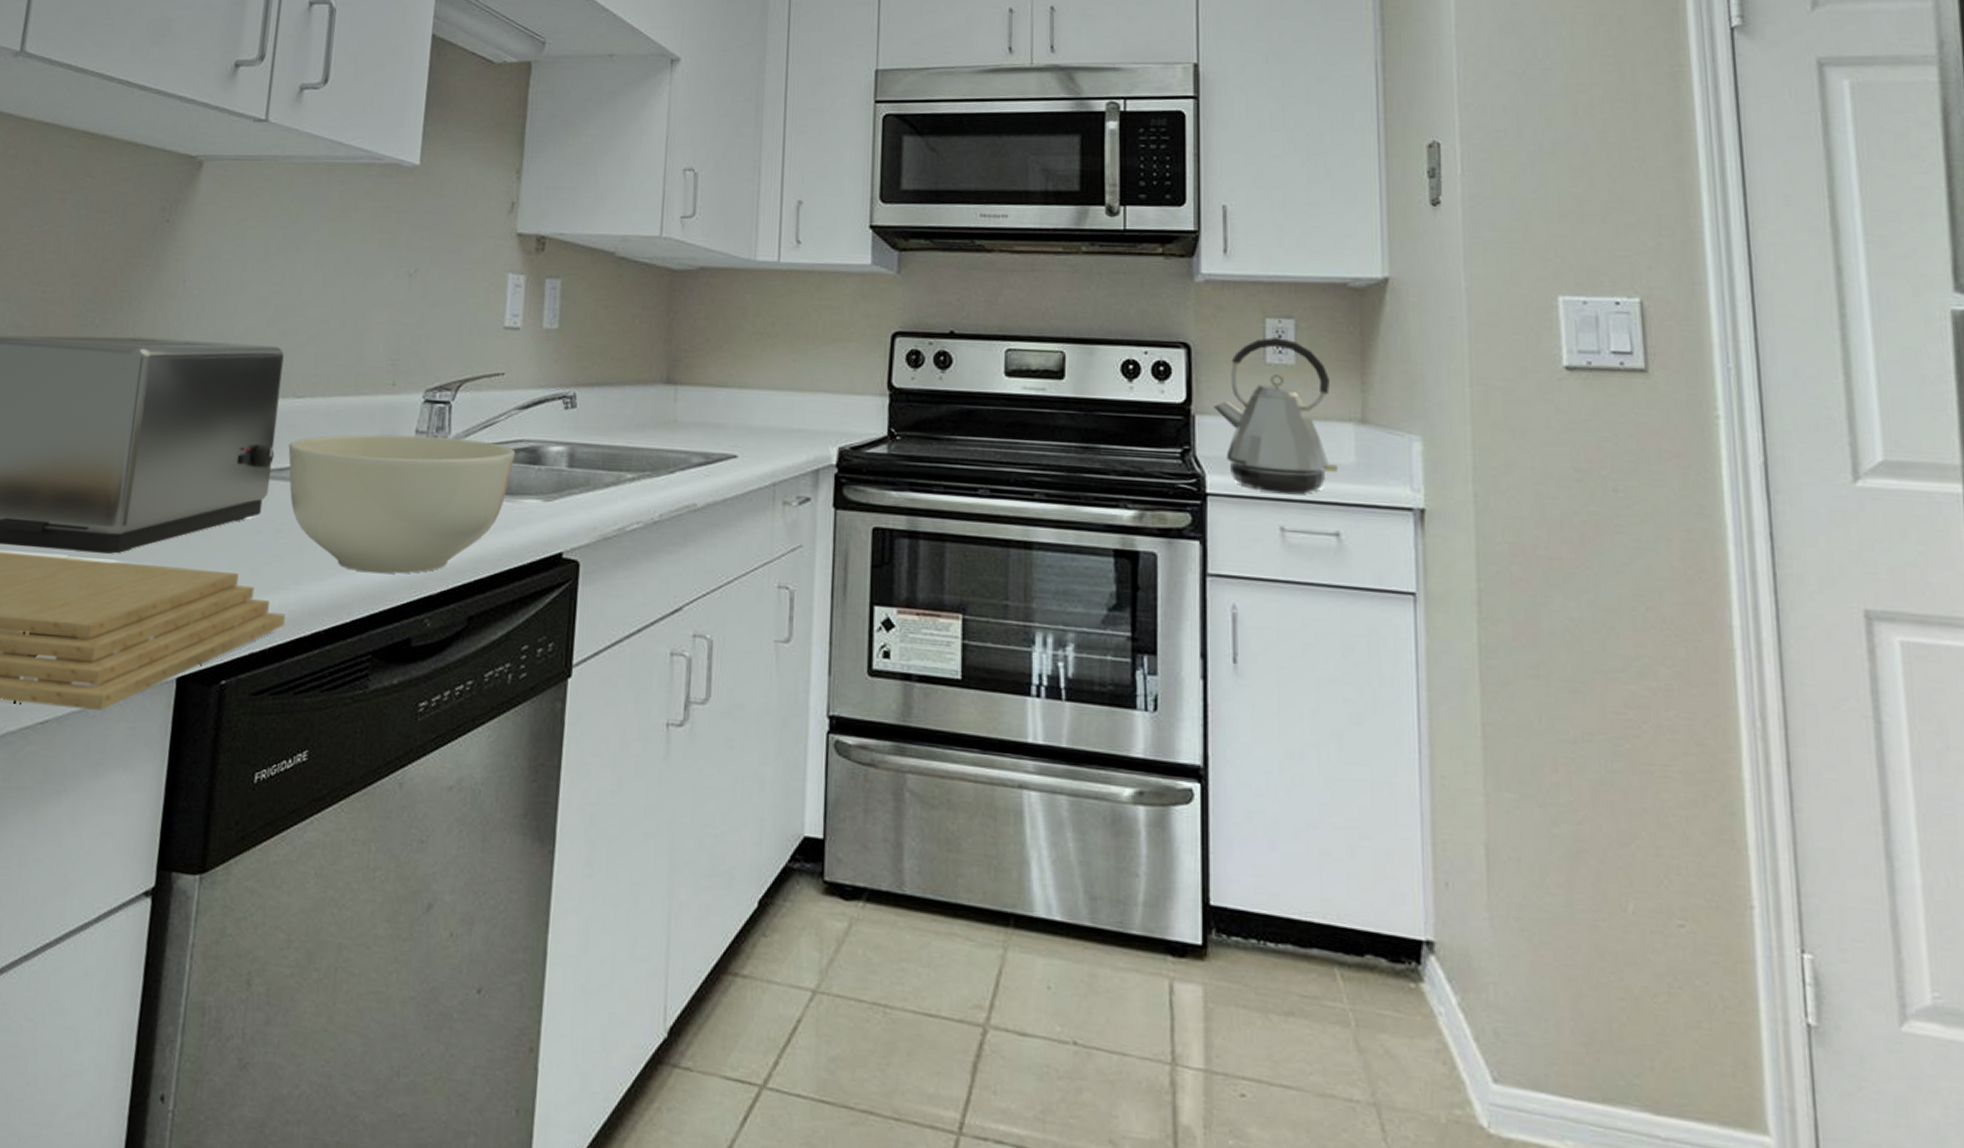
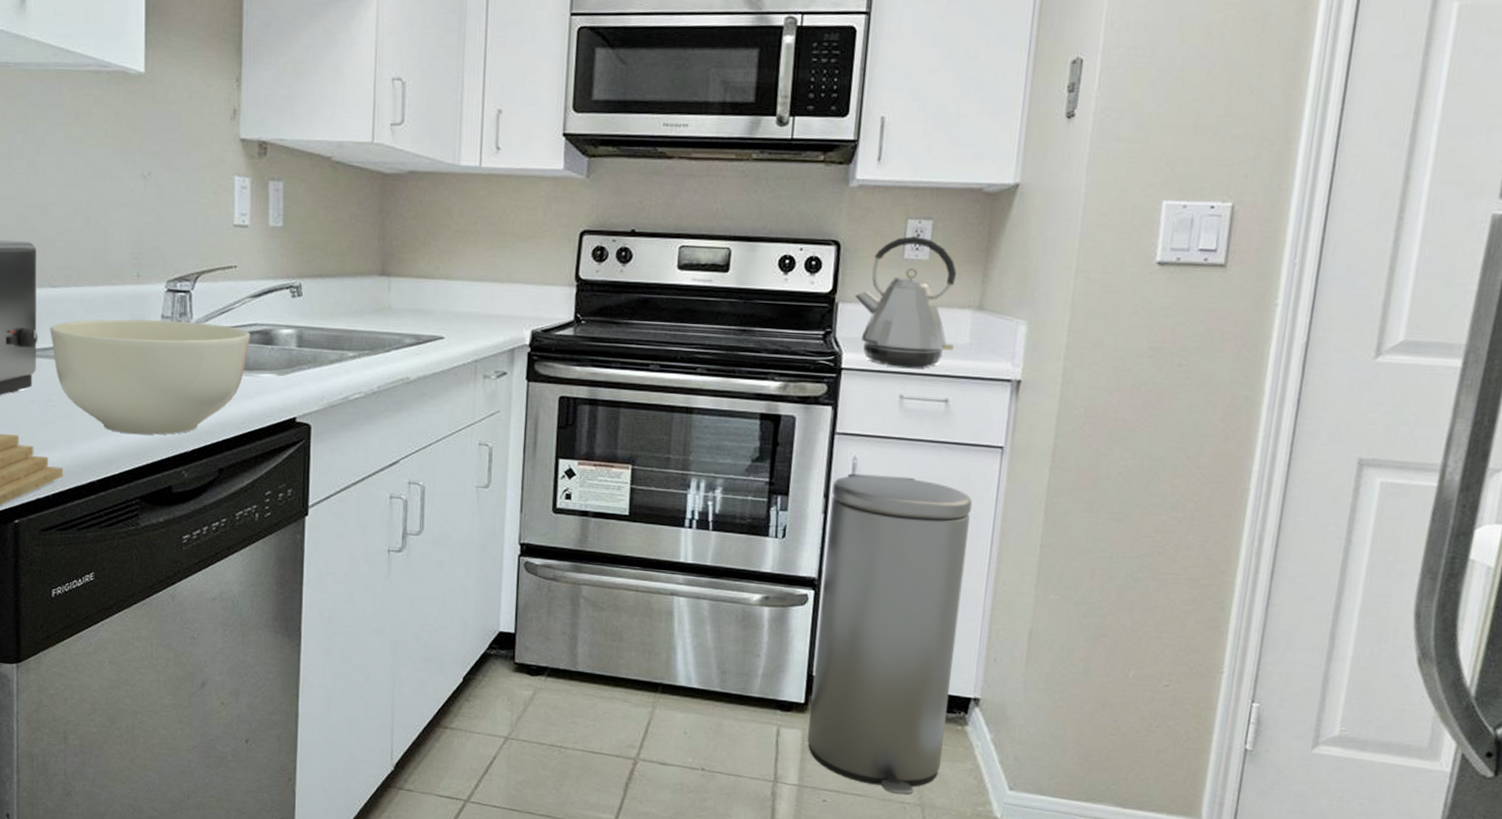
pedal bin: none [1209,626,1394,1089] -> present [807,473,973,796]

